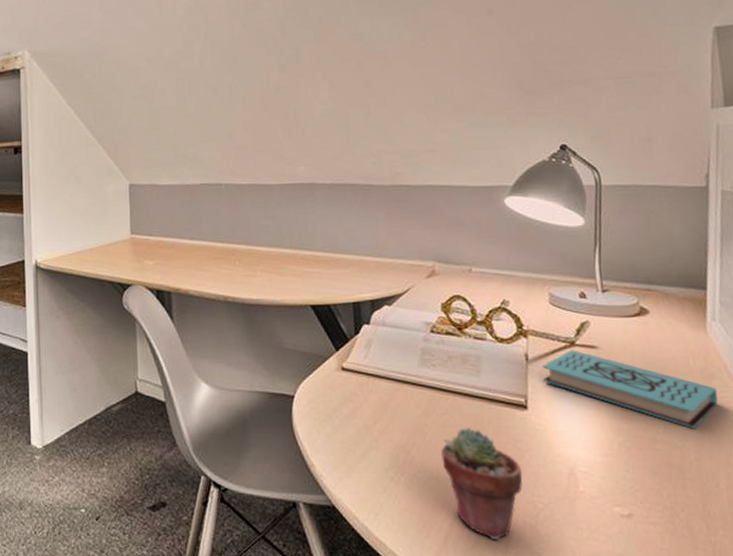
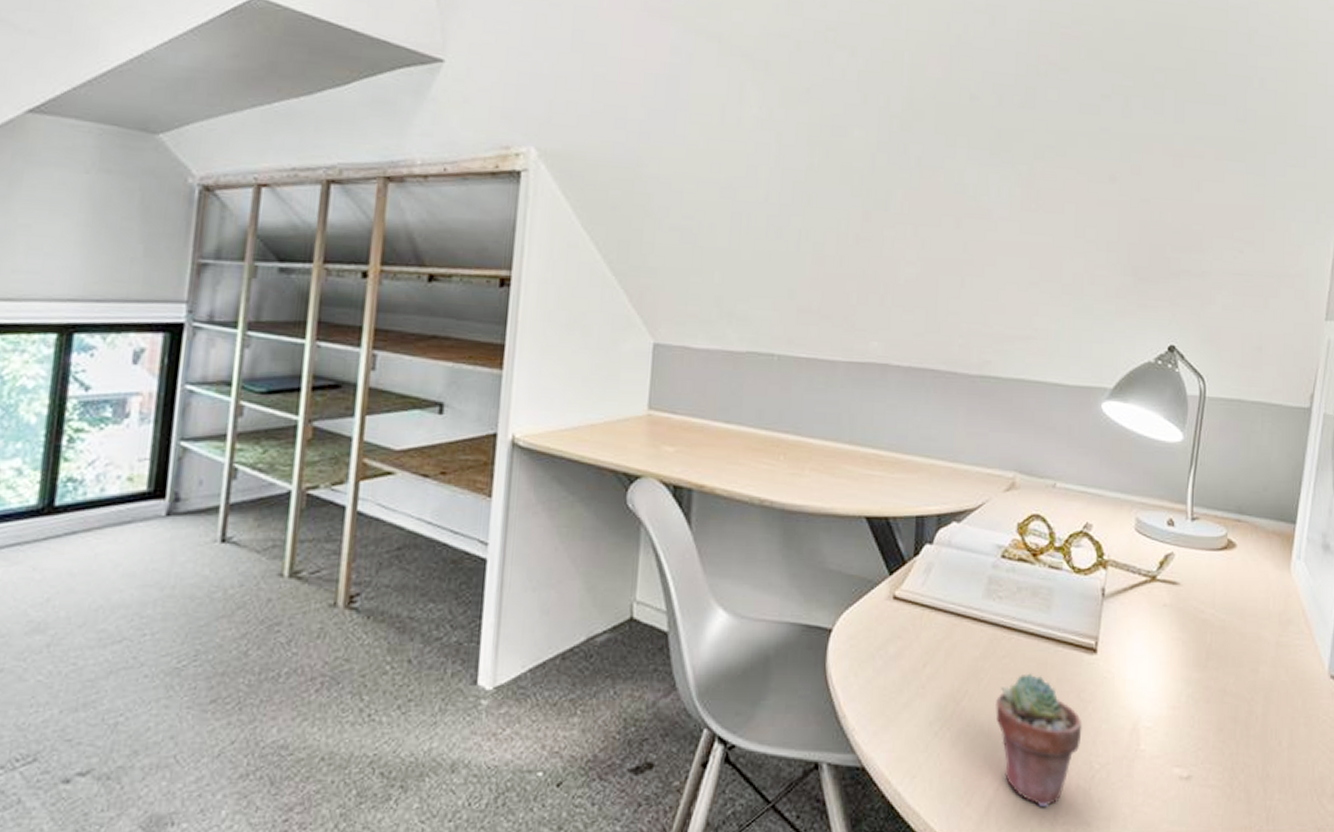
book: present [542,350,718,429] -> none [1117,585,1293,680]

